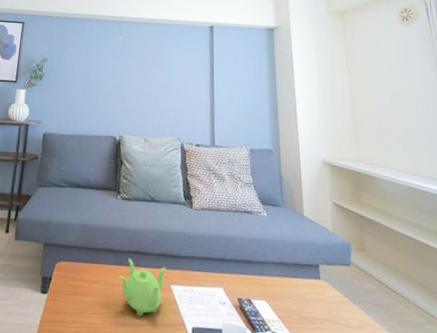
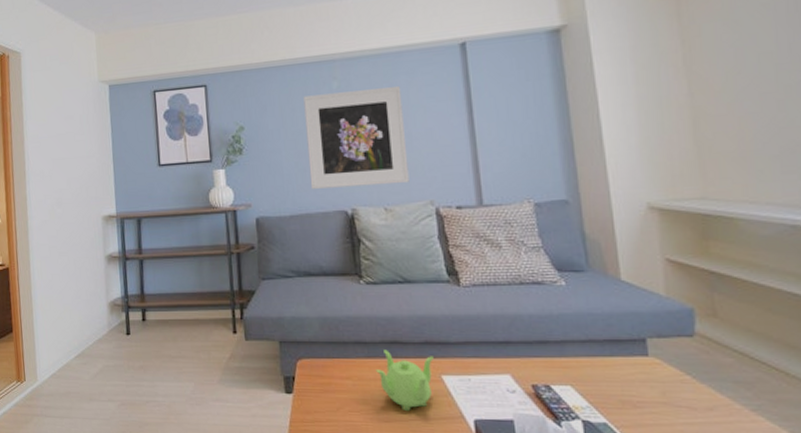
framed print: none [91,44,167,122] -> present [303,85,410,189]

